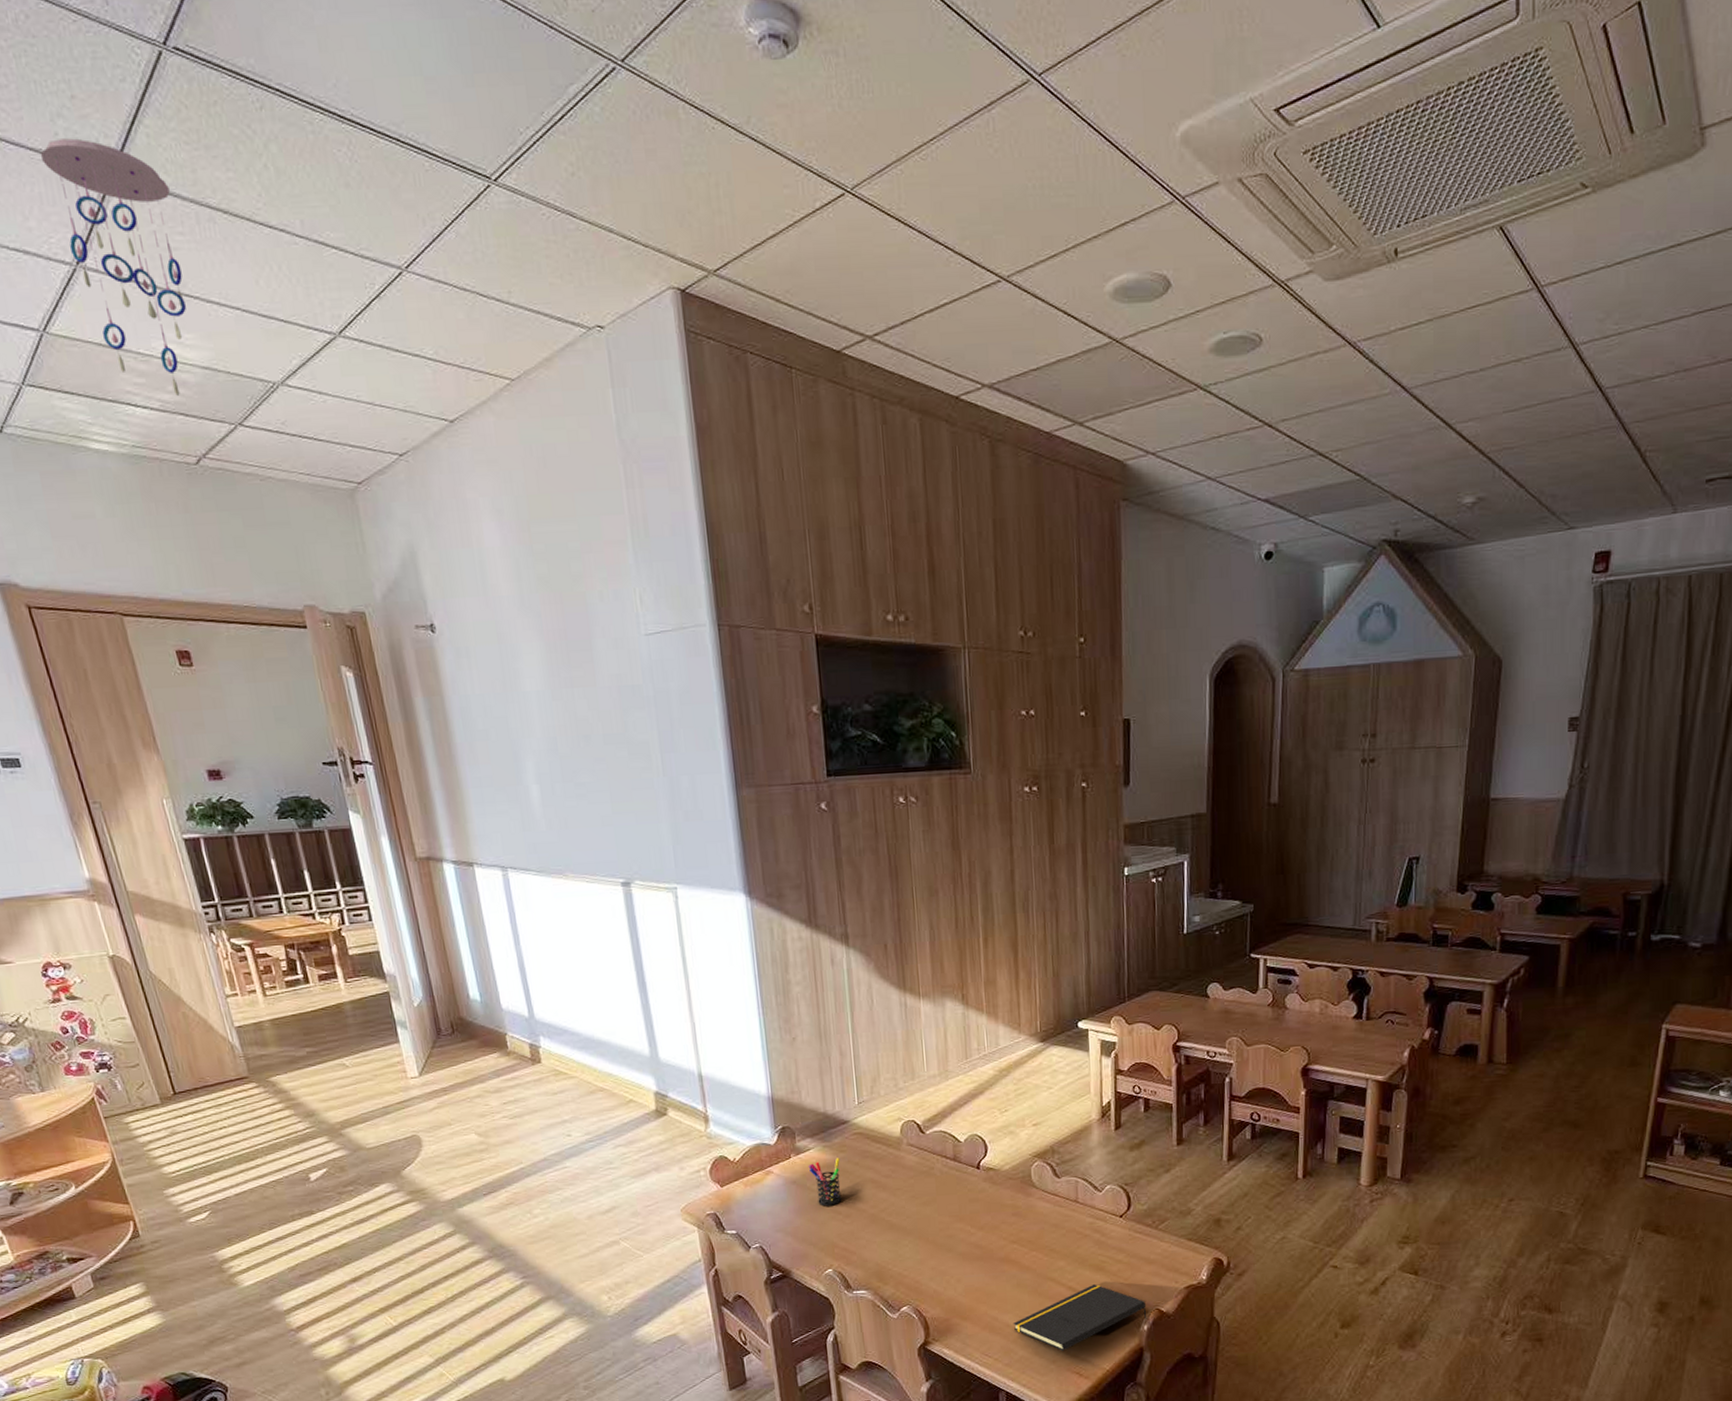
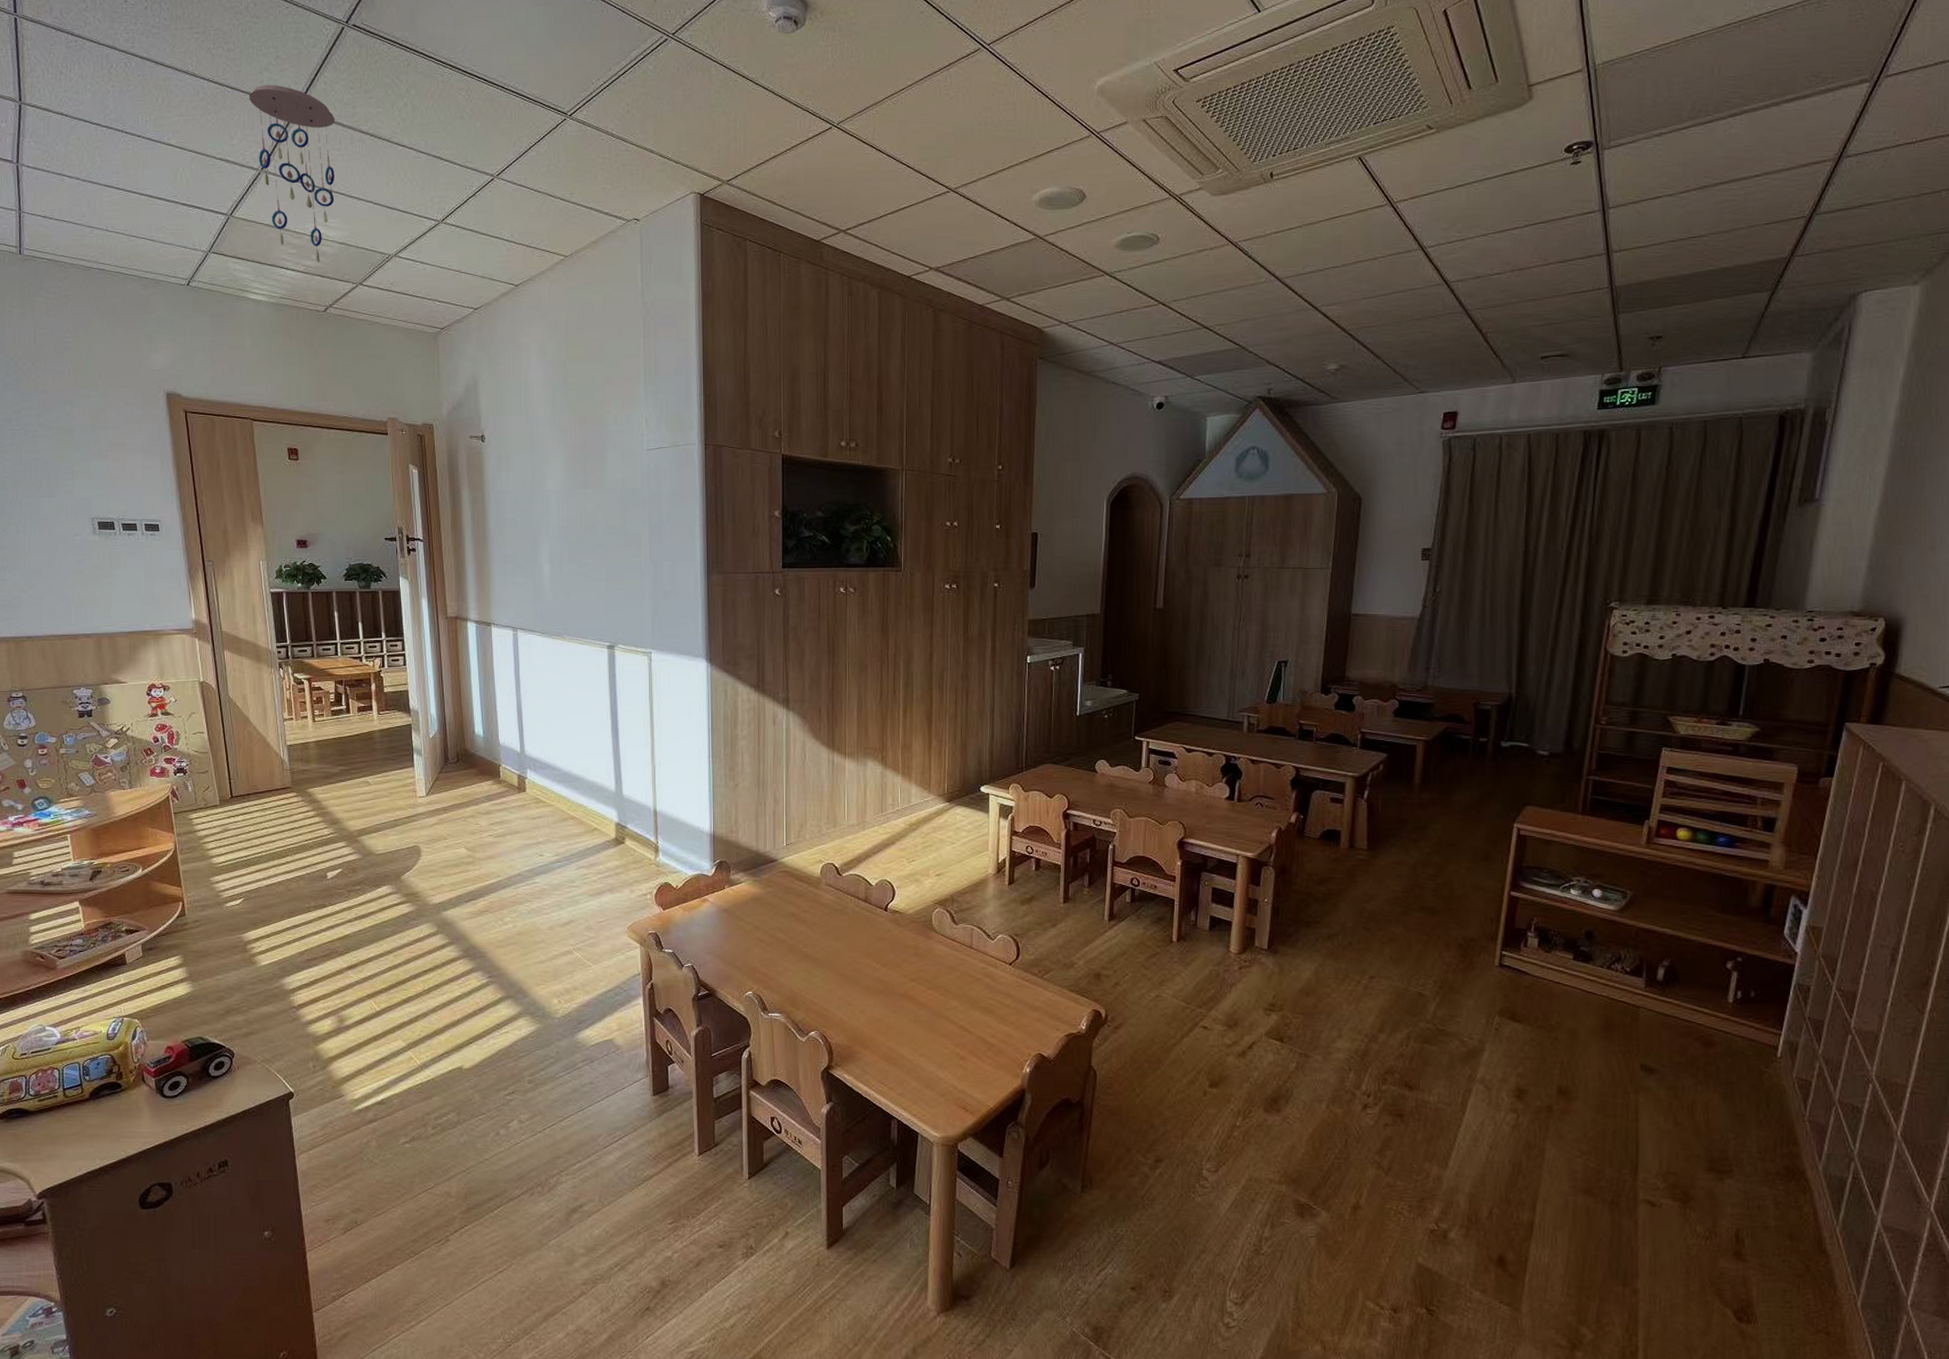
pen holder: present [808,1157,842,1206] -> none [739,892,766,934]
notepad: present [1013,1283,1147,1351] -> none [908,1025,1030,1086]

